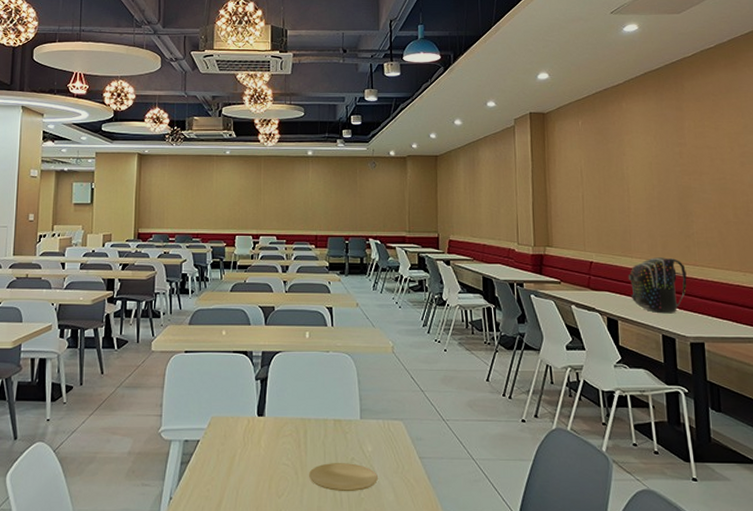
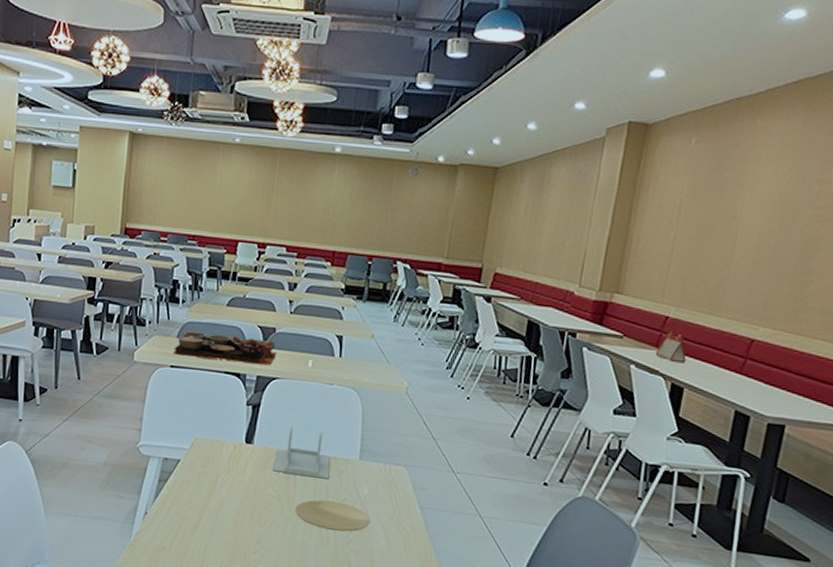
food tray: none [187,318,278,341] -> present [173,331,278,366]
napkin holder: none [285,396,336,442] -> present [273,427,330,479]
handbag: none [588,261,614,300] -> present [655,317,686,364]
backpack: present [628,257,687,314] -> none [707,319,786,388]

